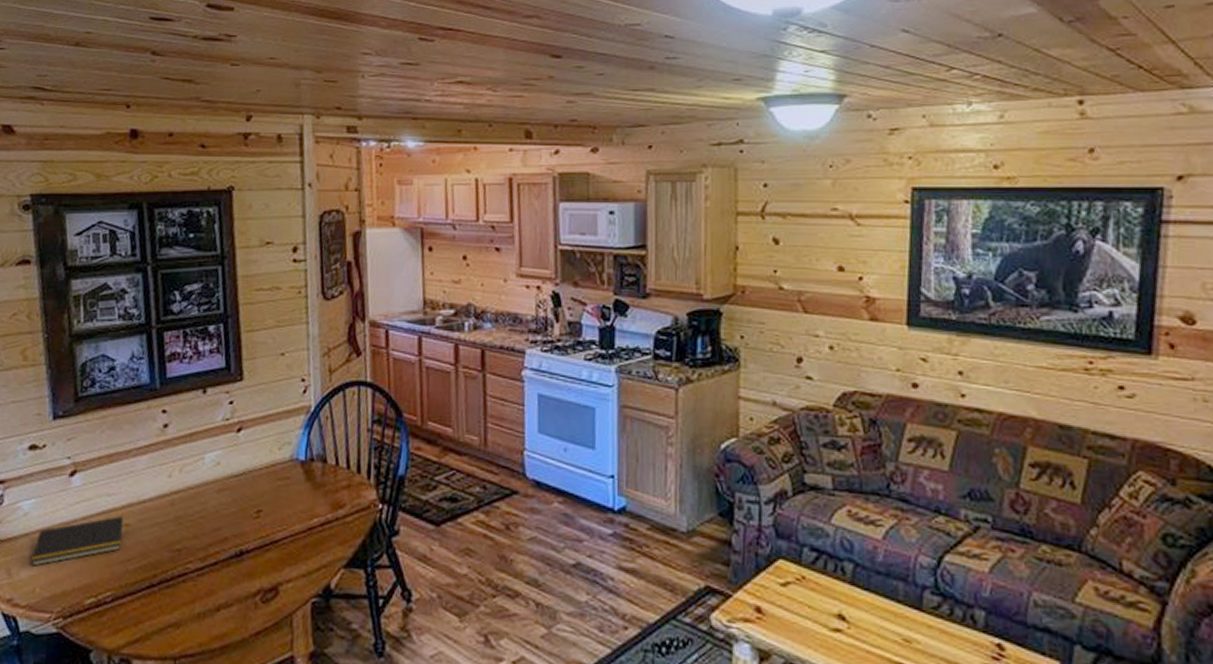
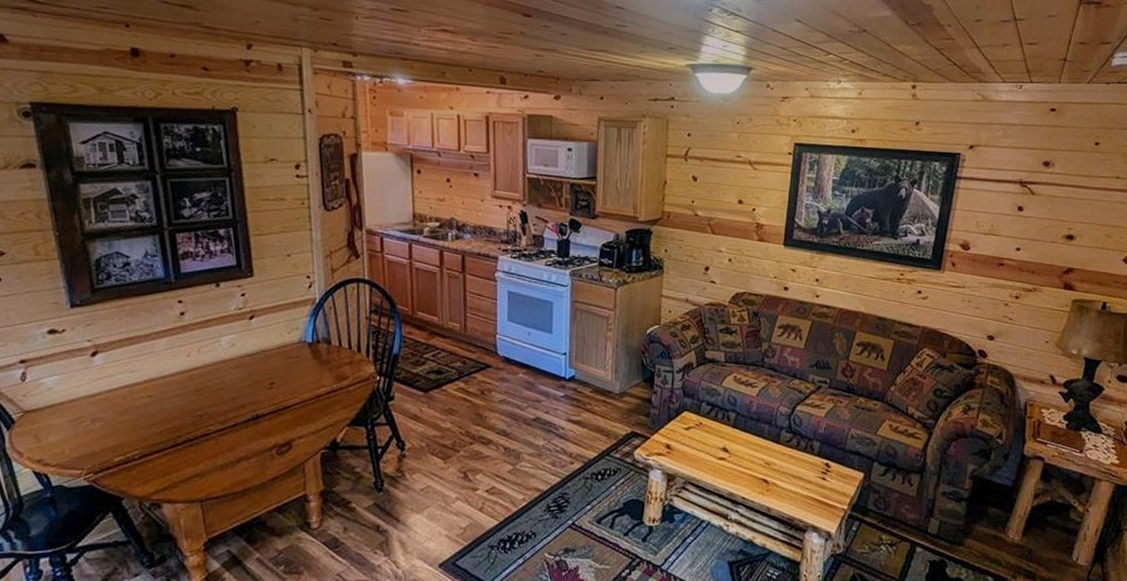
notepad: present [31,516,124,566] -> none [59,389,147,432]

